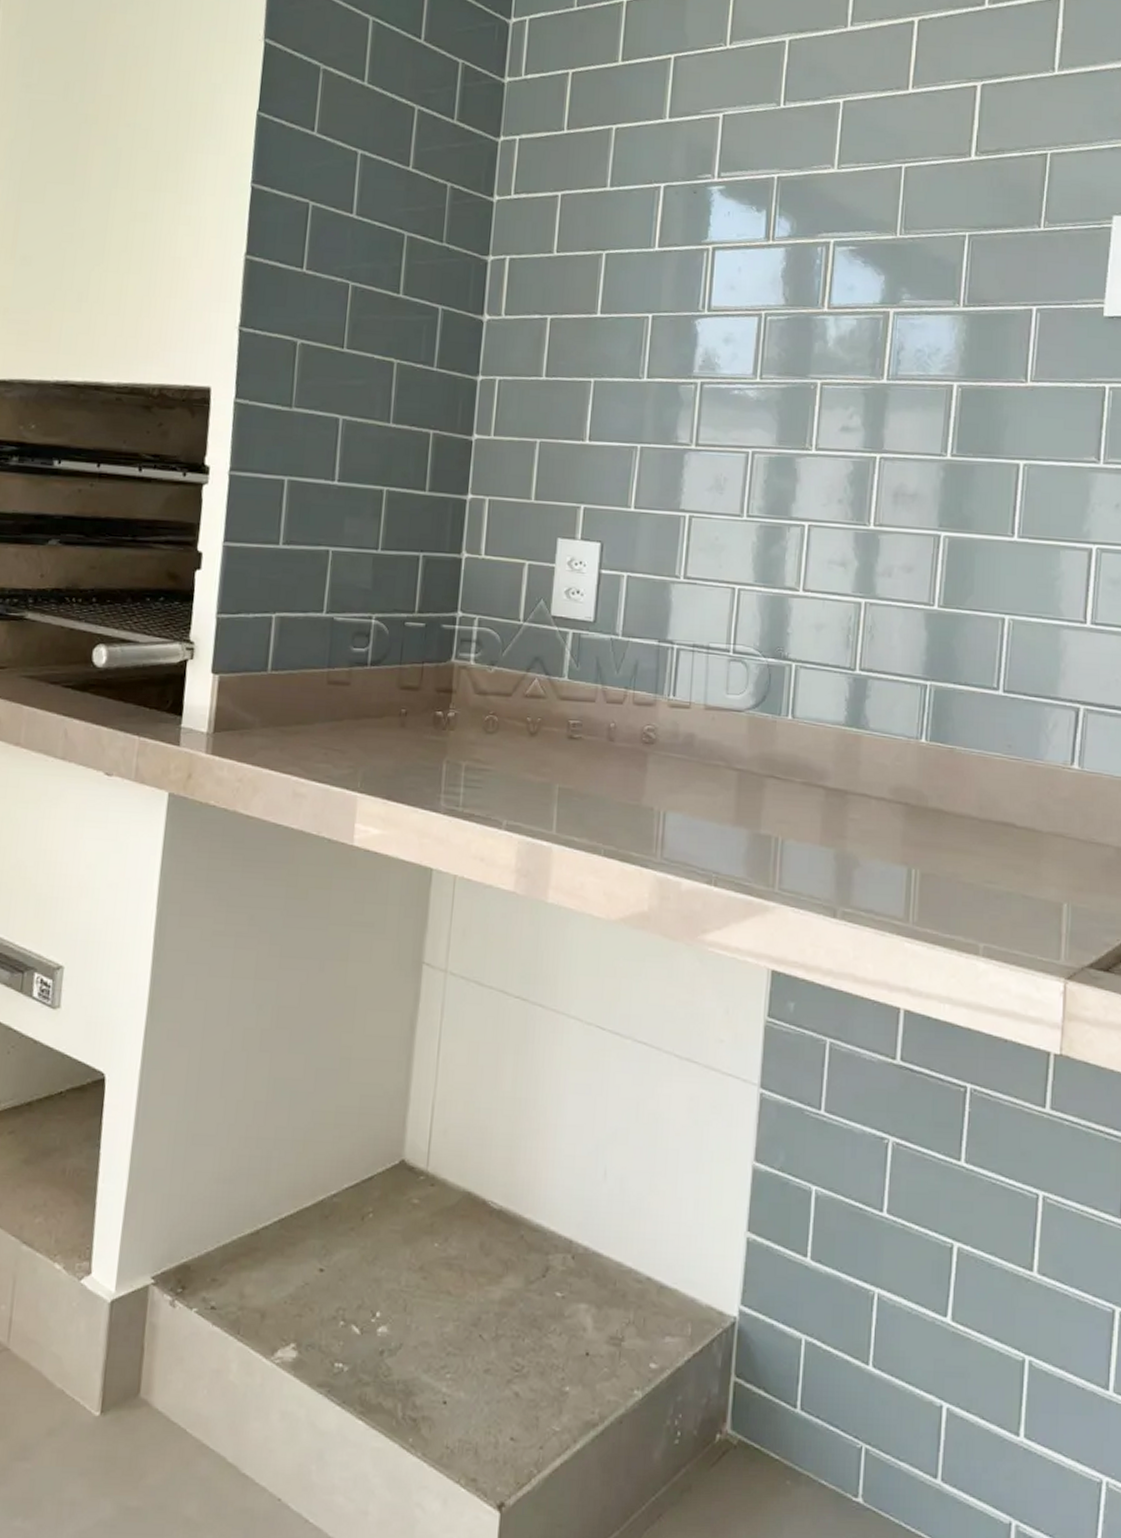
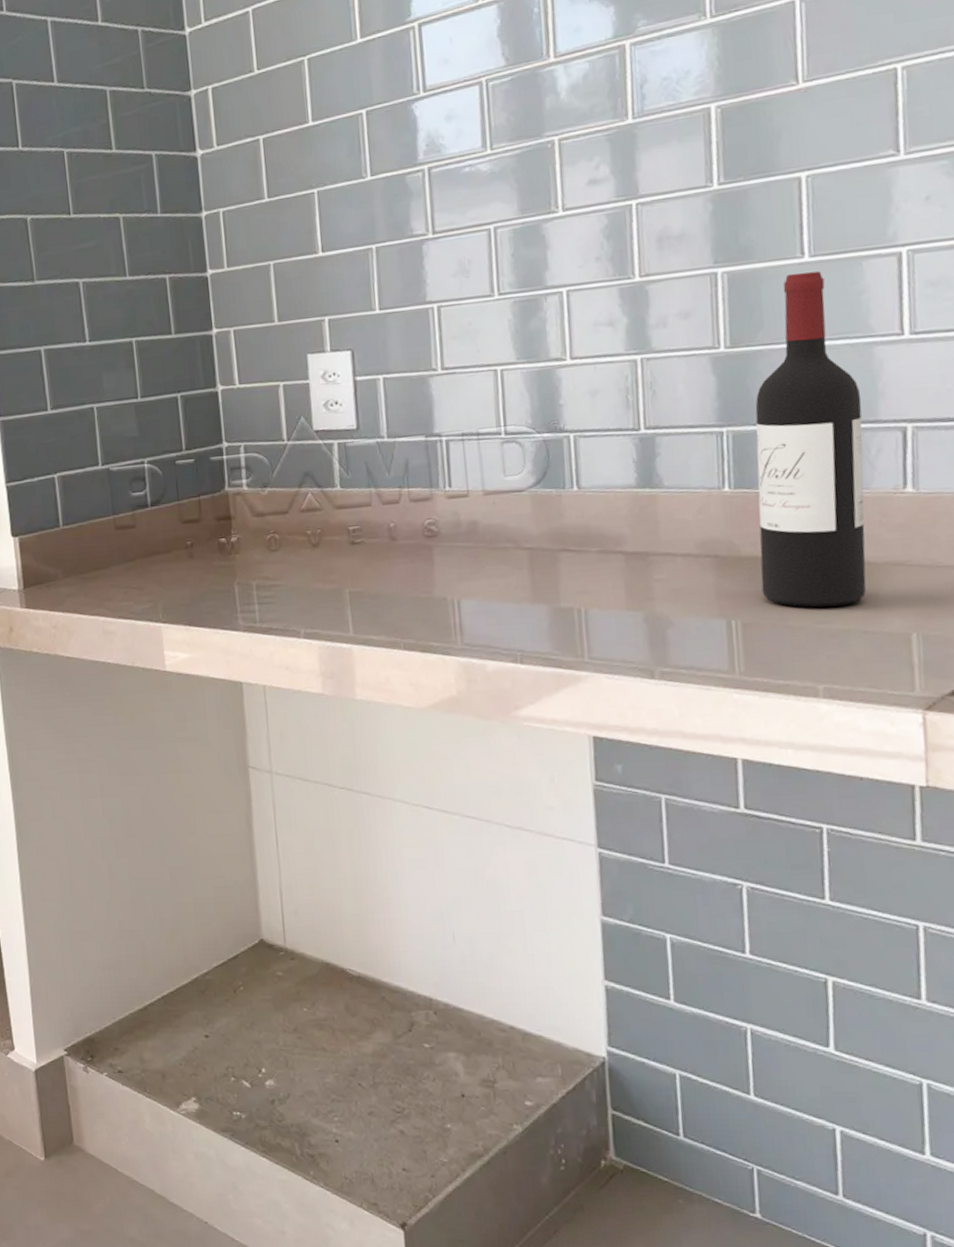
wine bottle: none [942,549,1046,869] -> present [755,271,867,608]

